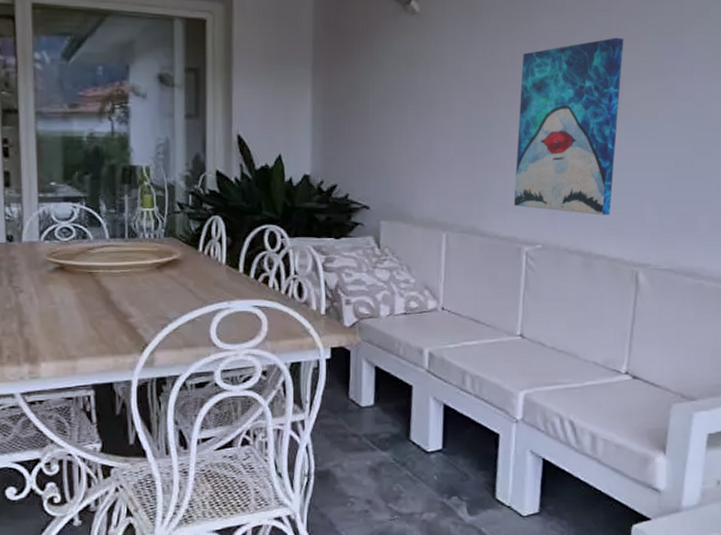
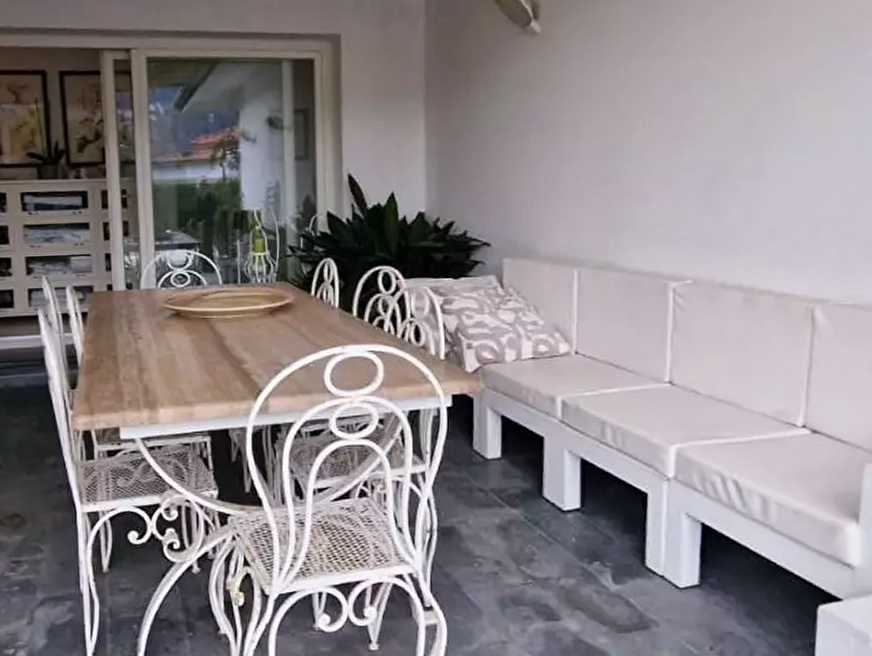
wall art: present [513,37,624,215] -> none [656,41,786,245]

